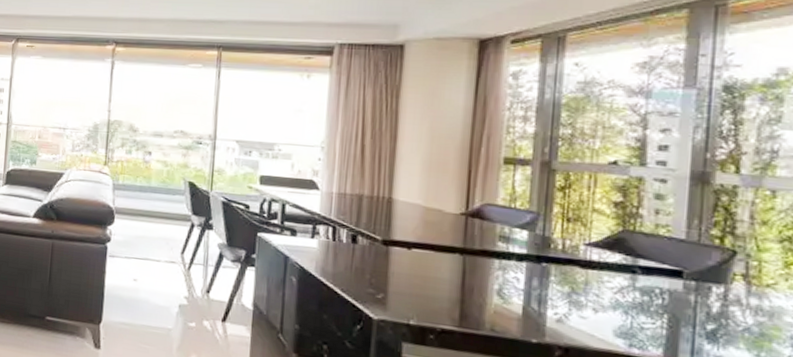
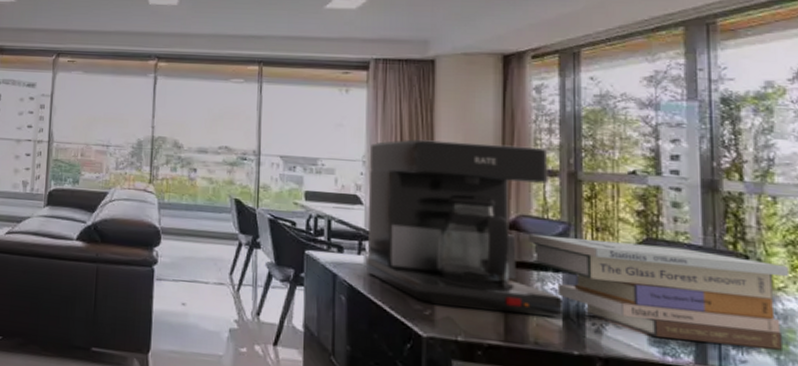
coffee maker: none [319,125,524,305] -> present [366,139,562,317]
books: none [491,222,783,347] -> present [527,233,790,350]

